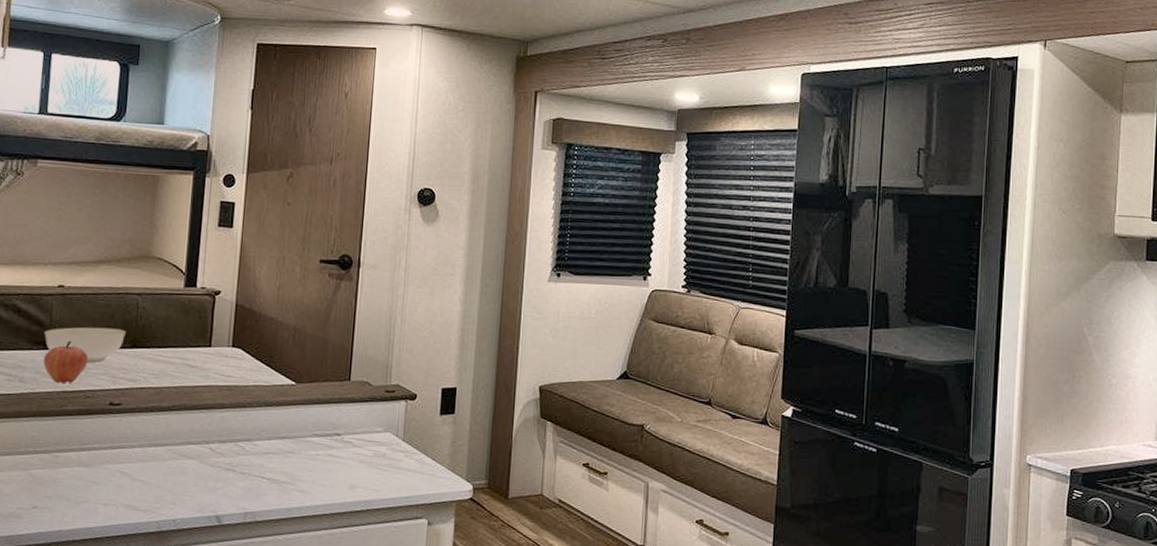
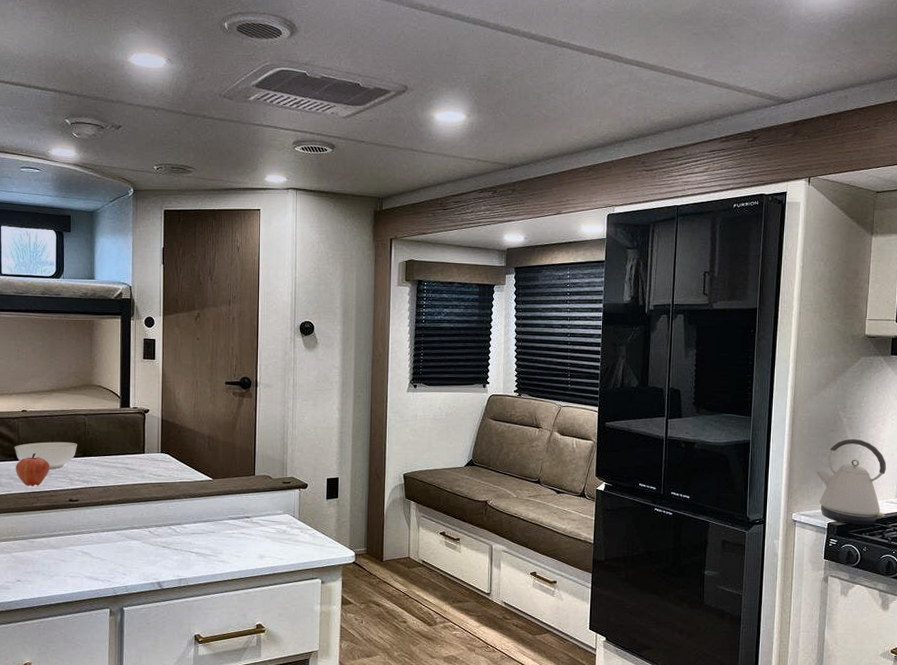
kettle: none [1056,363,1143,475] -> present [816,438,887,526]

